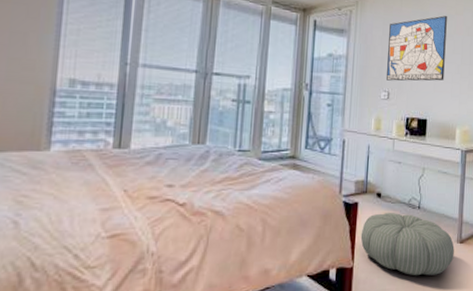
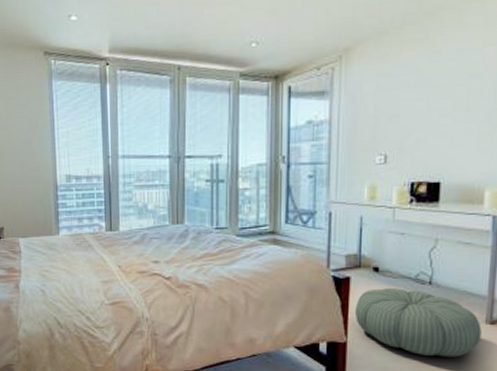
wall art: present [387,16,447,81] -> none [383,51,471,142]

